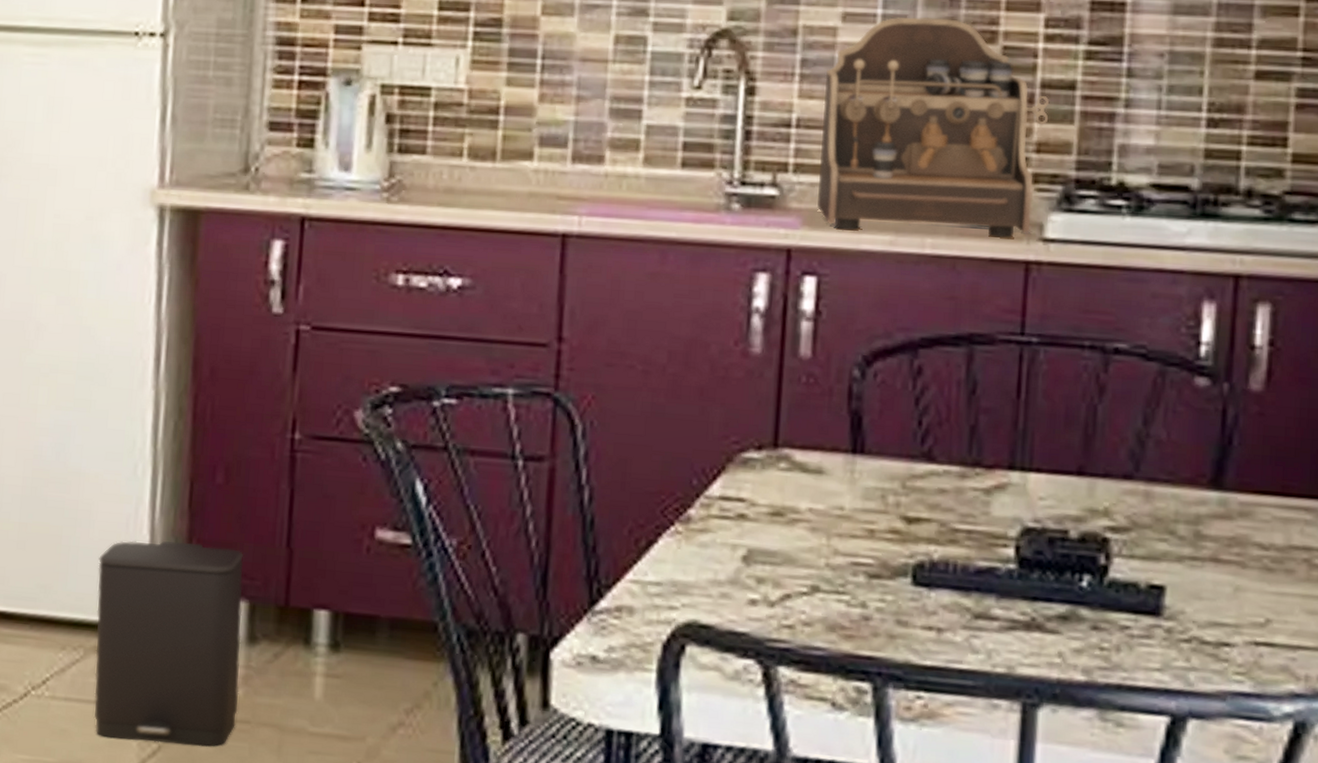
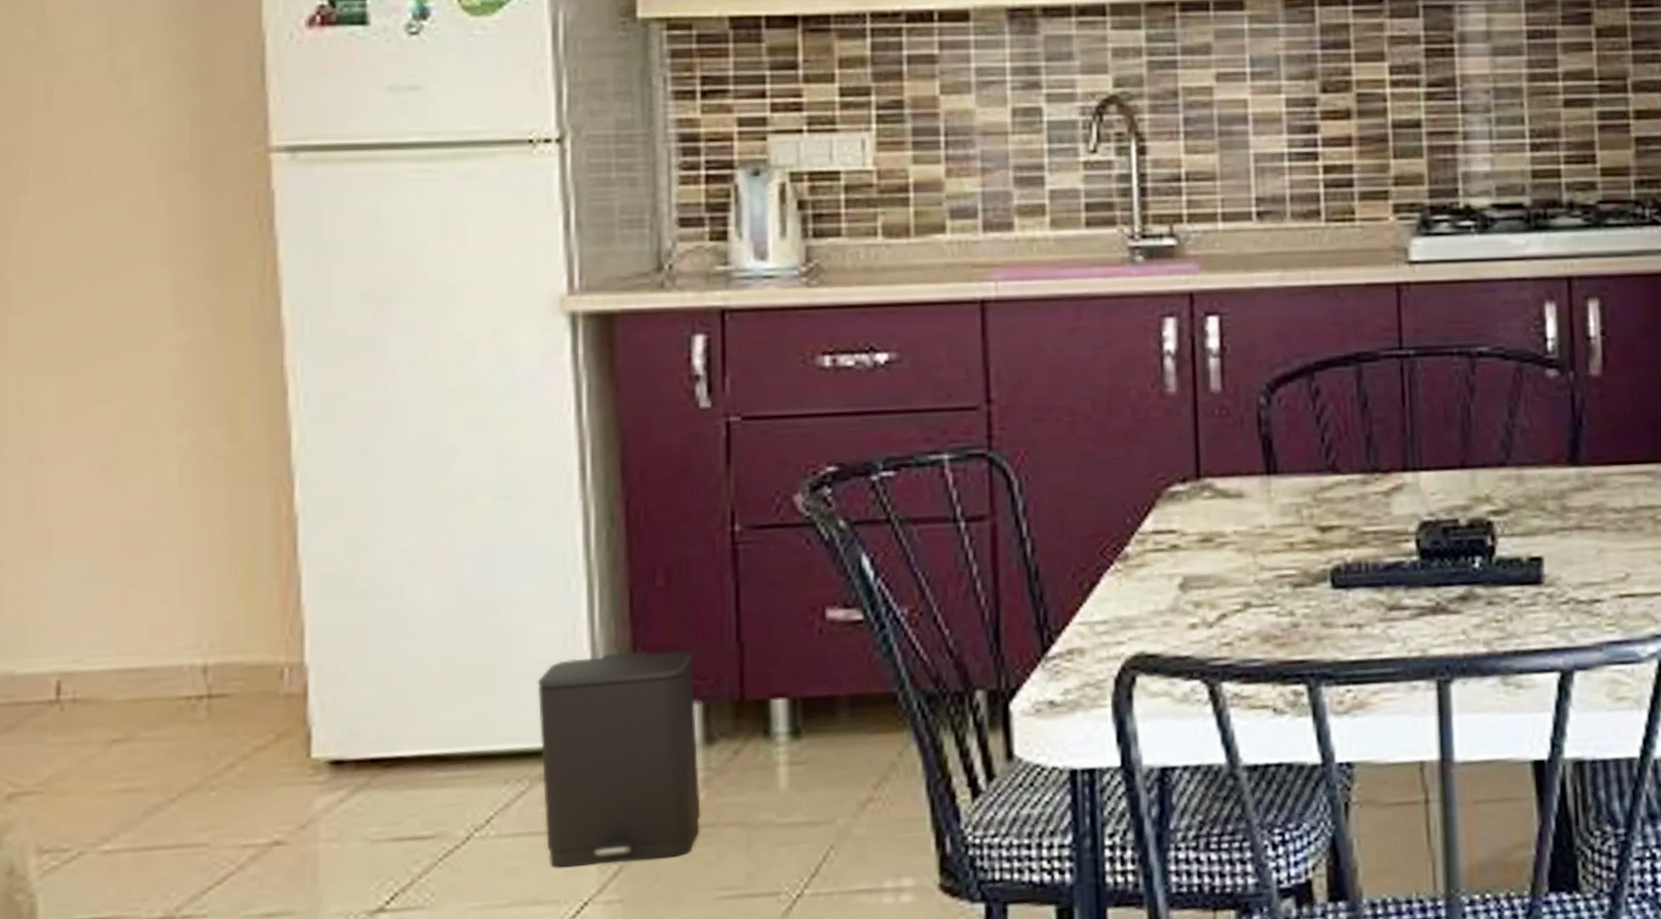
spice rack: present [817,17,1050,239] -> none [1206,72,1402,272]

